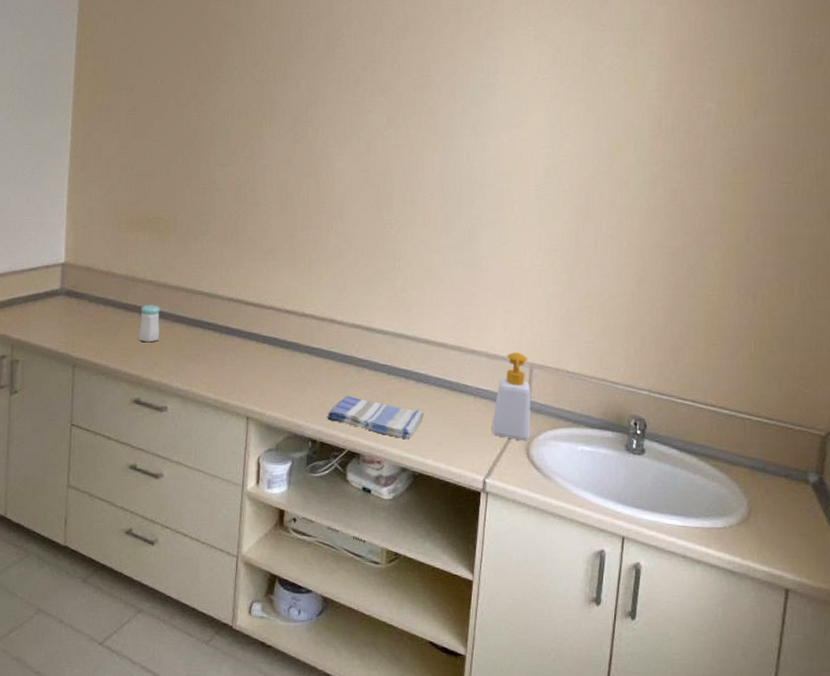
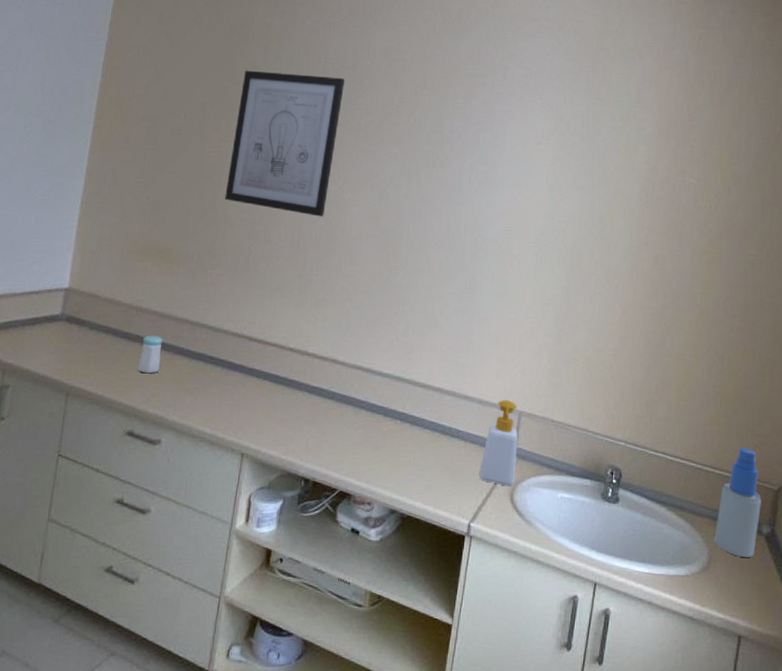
wall art: none [208,27,322,175] -> present [225,70,346,217]
dish towel: present [327,396,424,439] -> none [321,436,416,481]
spray bottle: none [754,392,806,508] -> present [714,447,761,557]

